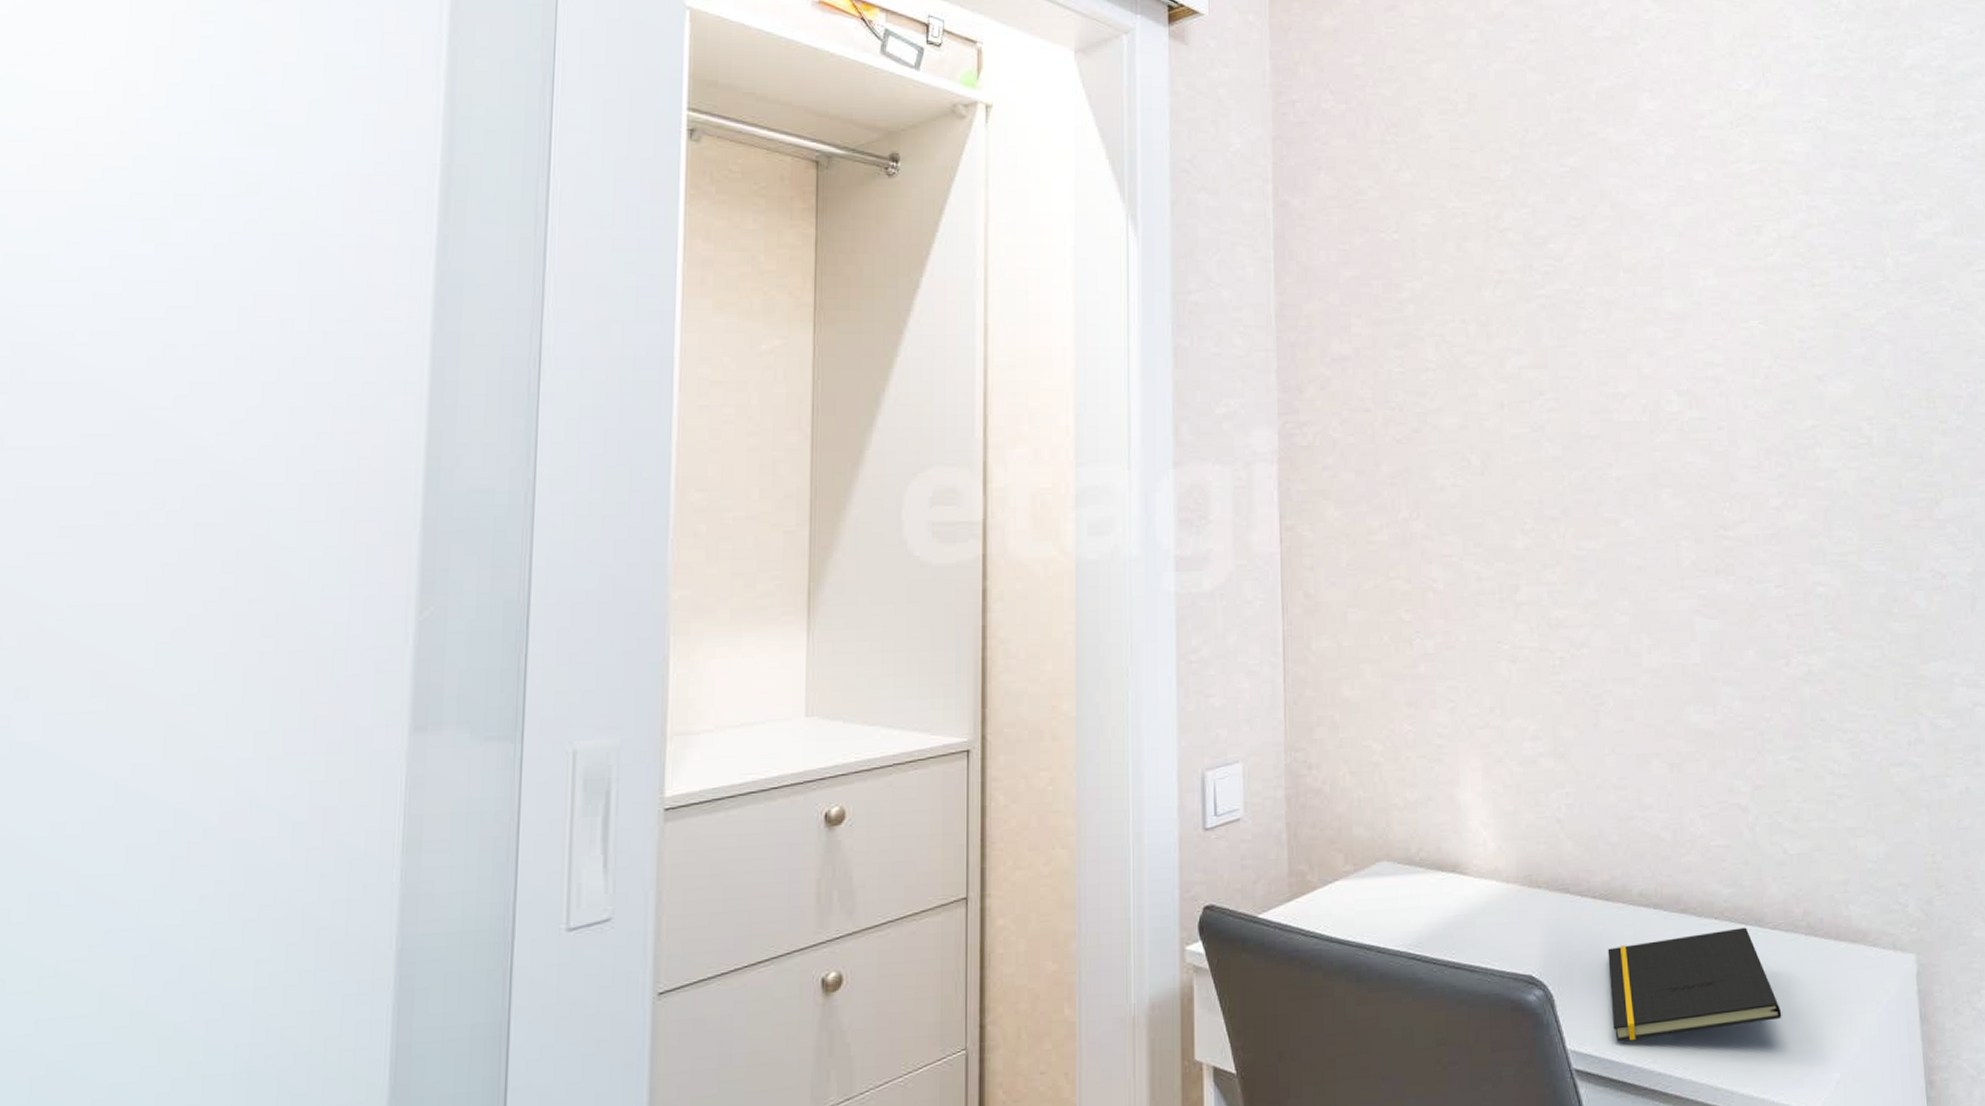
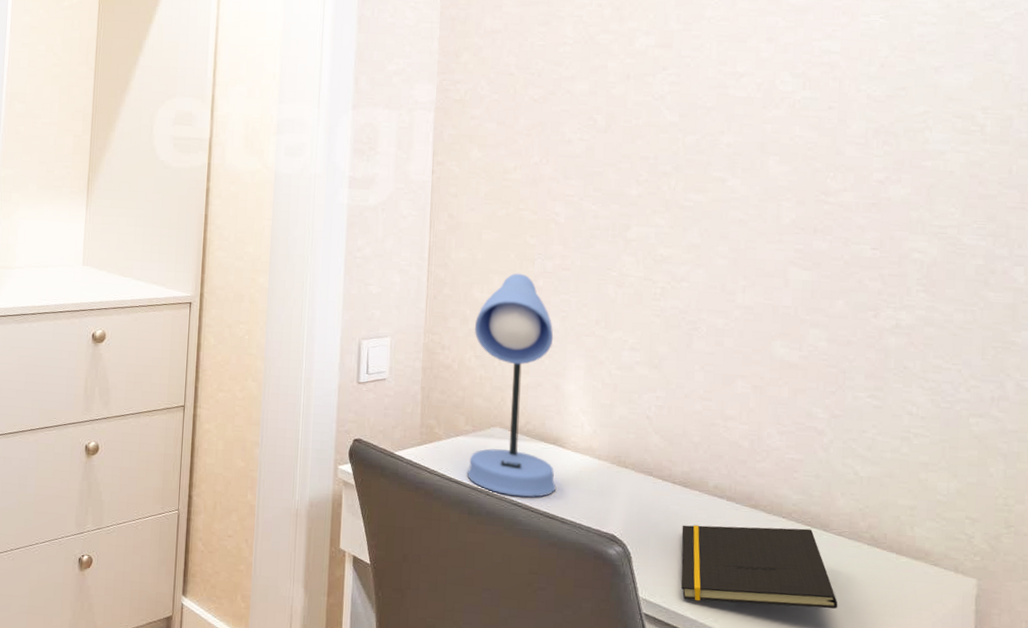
desk lamp: none [1346,659,1460,948] -> present [467,273,556,498]

